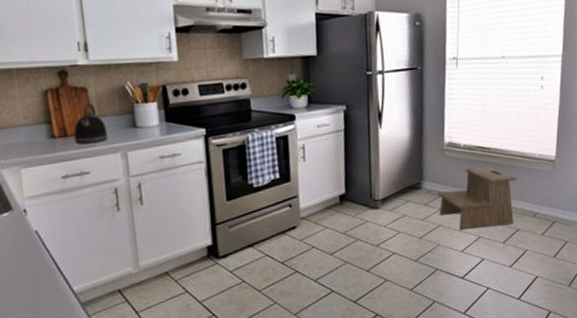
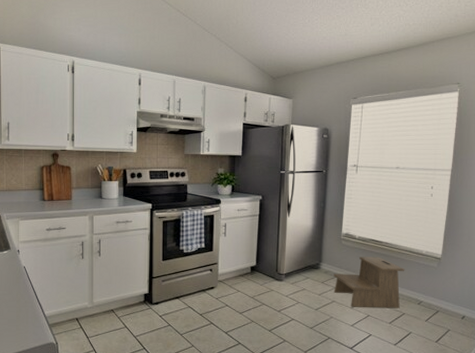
kettle: present [74,103,109,144] -> none [58,178,81,207]

